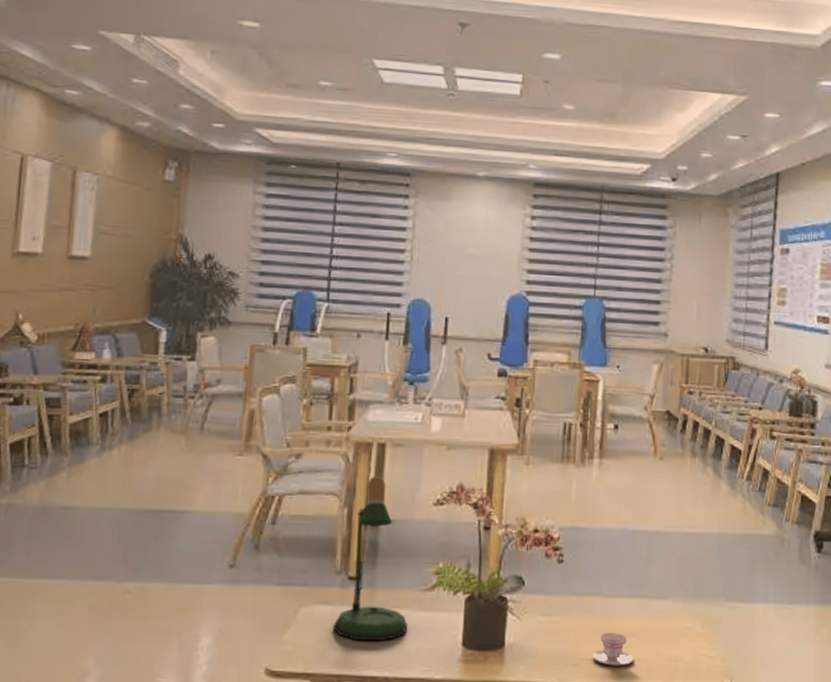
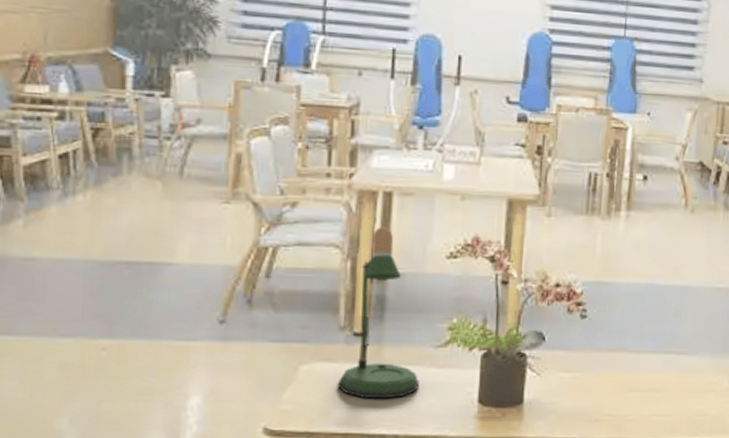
teacup: present [592,633,634,666] -> none [616,388,659,421]

